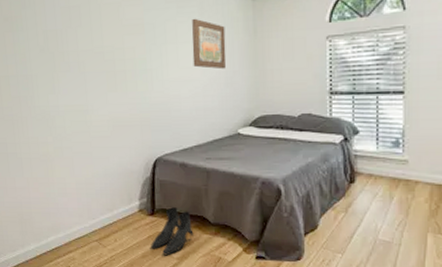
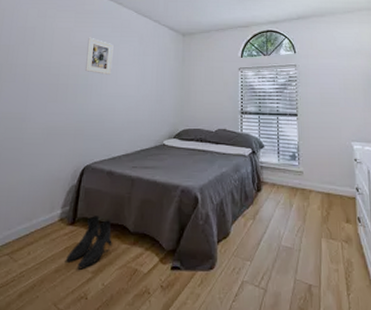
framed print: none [140,11,171,57] -> present [84,37,114,75]
wall art: present [192,18,226,70] -> none [129,46,159,89]

